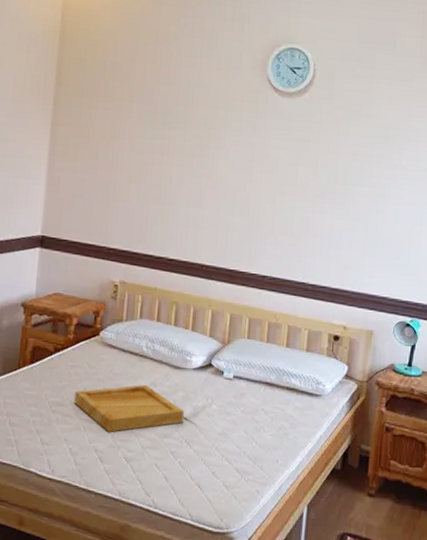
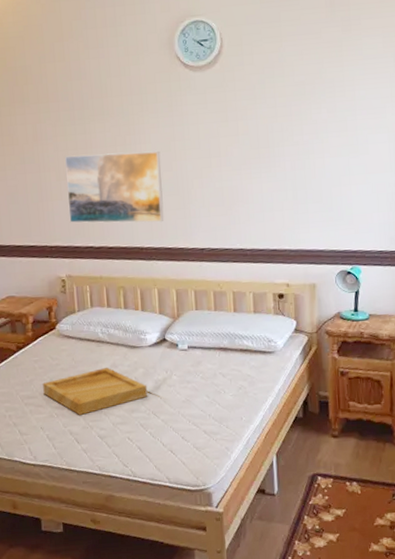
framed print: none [133,158,237,242] -> present [64,150,164,223]

